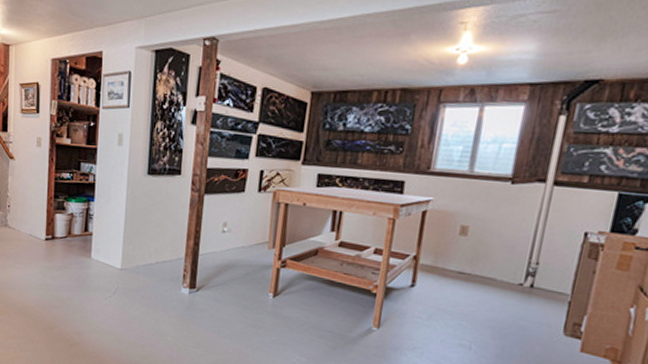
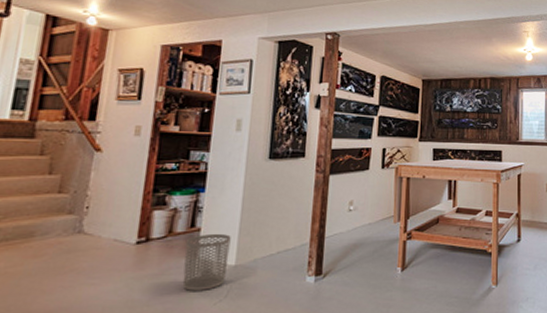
waste bin: none [81,238,117,286] -> present [183,234,231,291]

